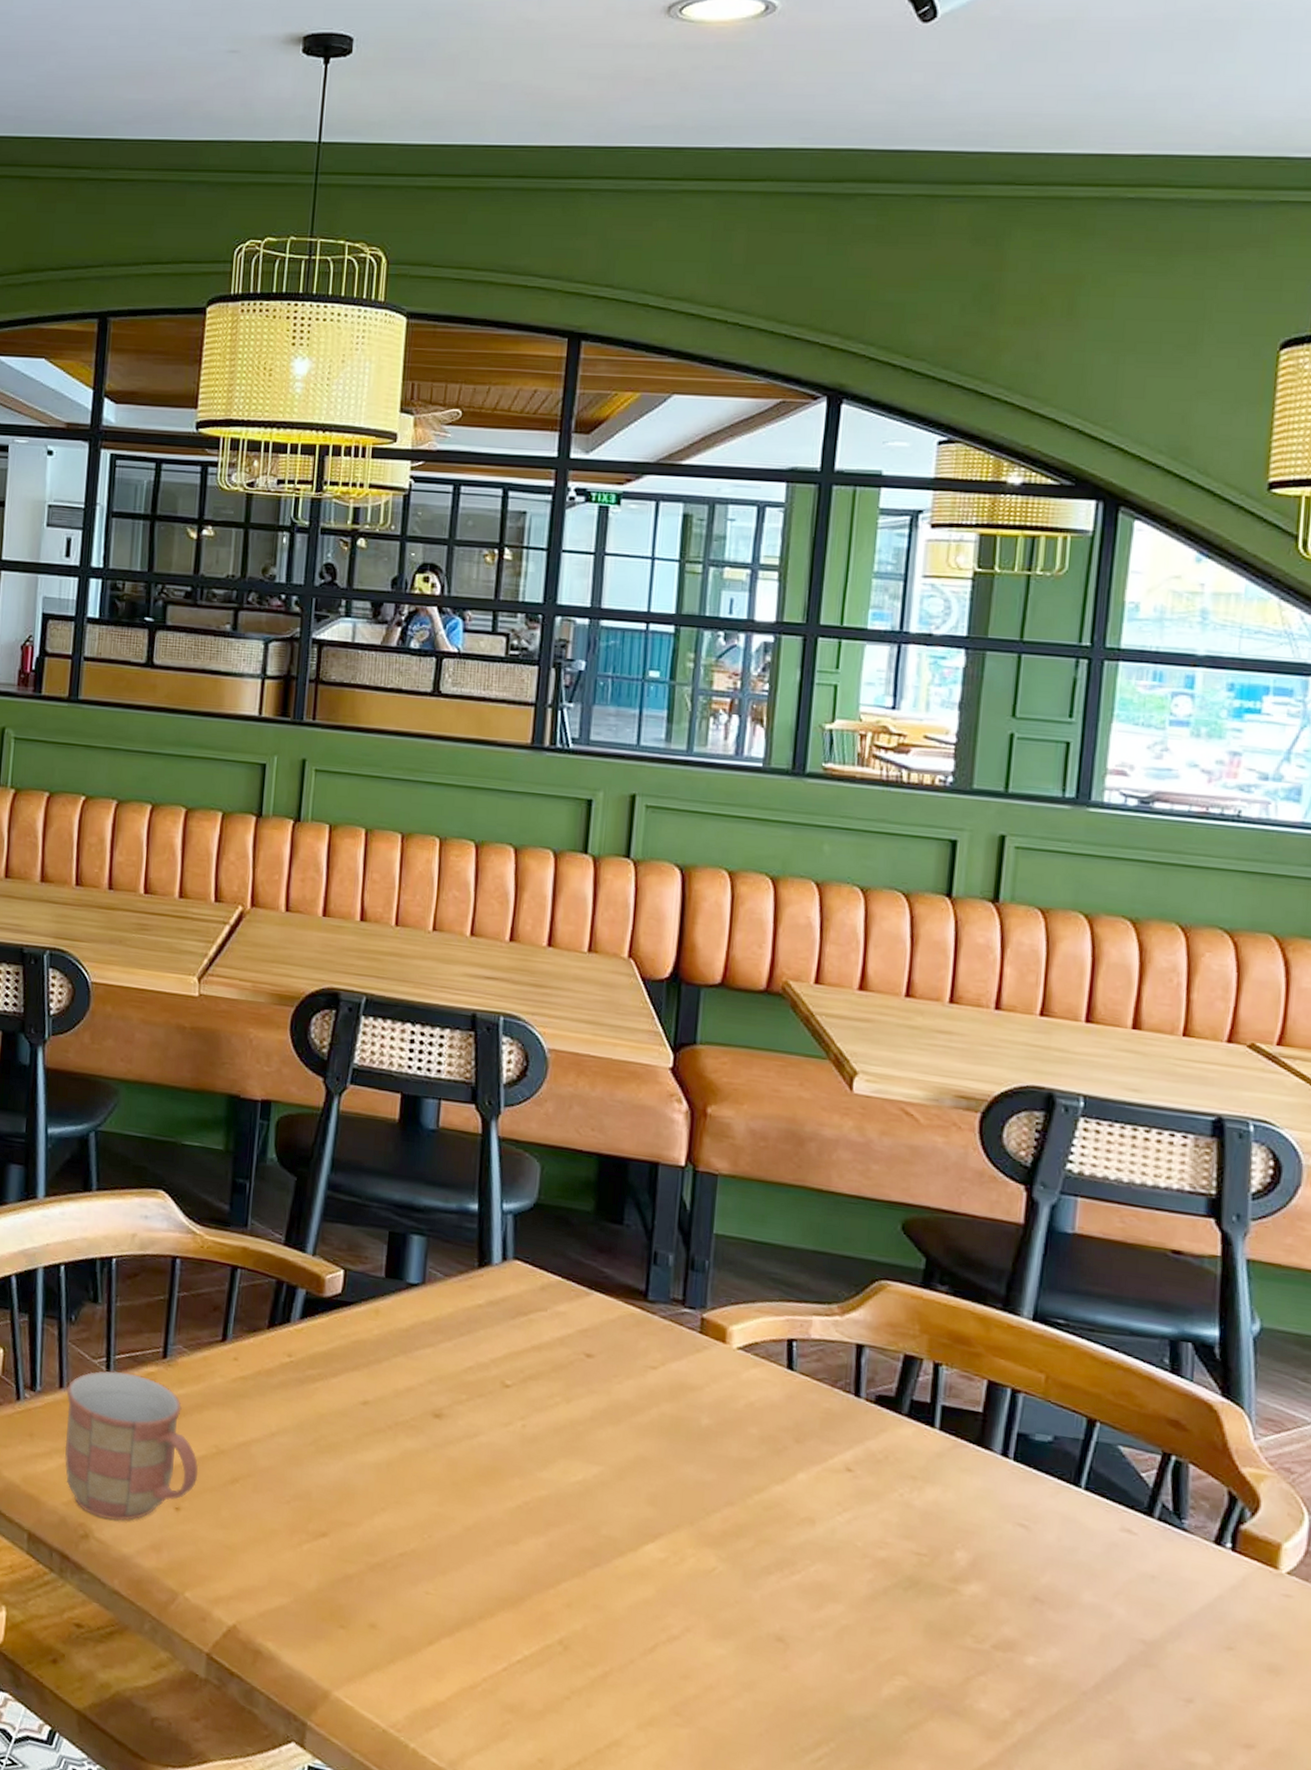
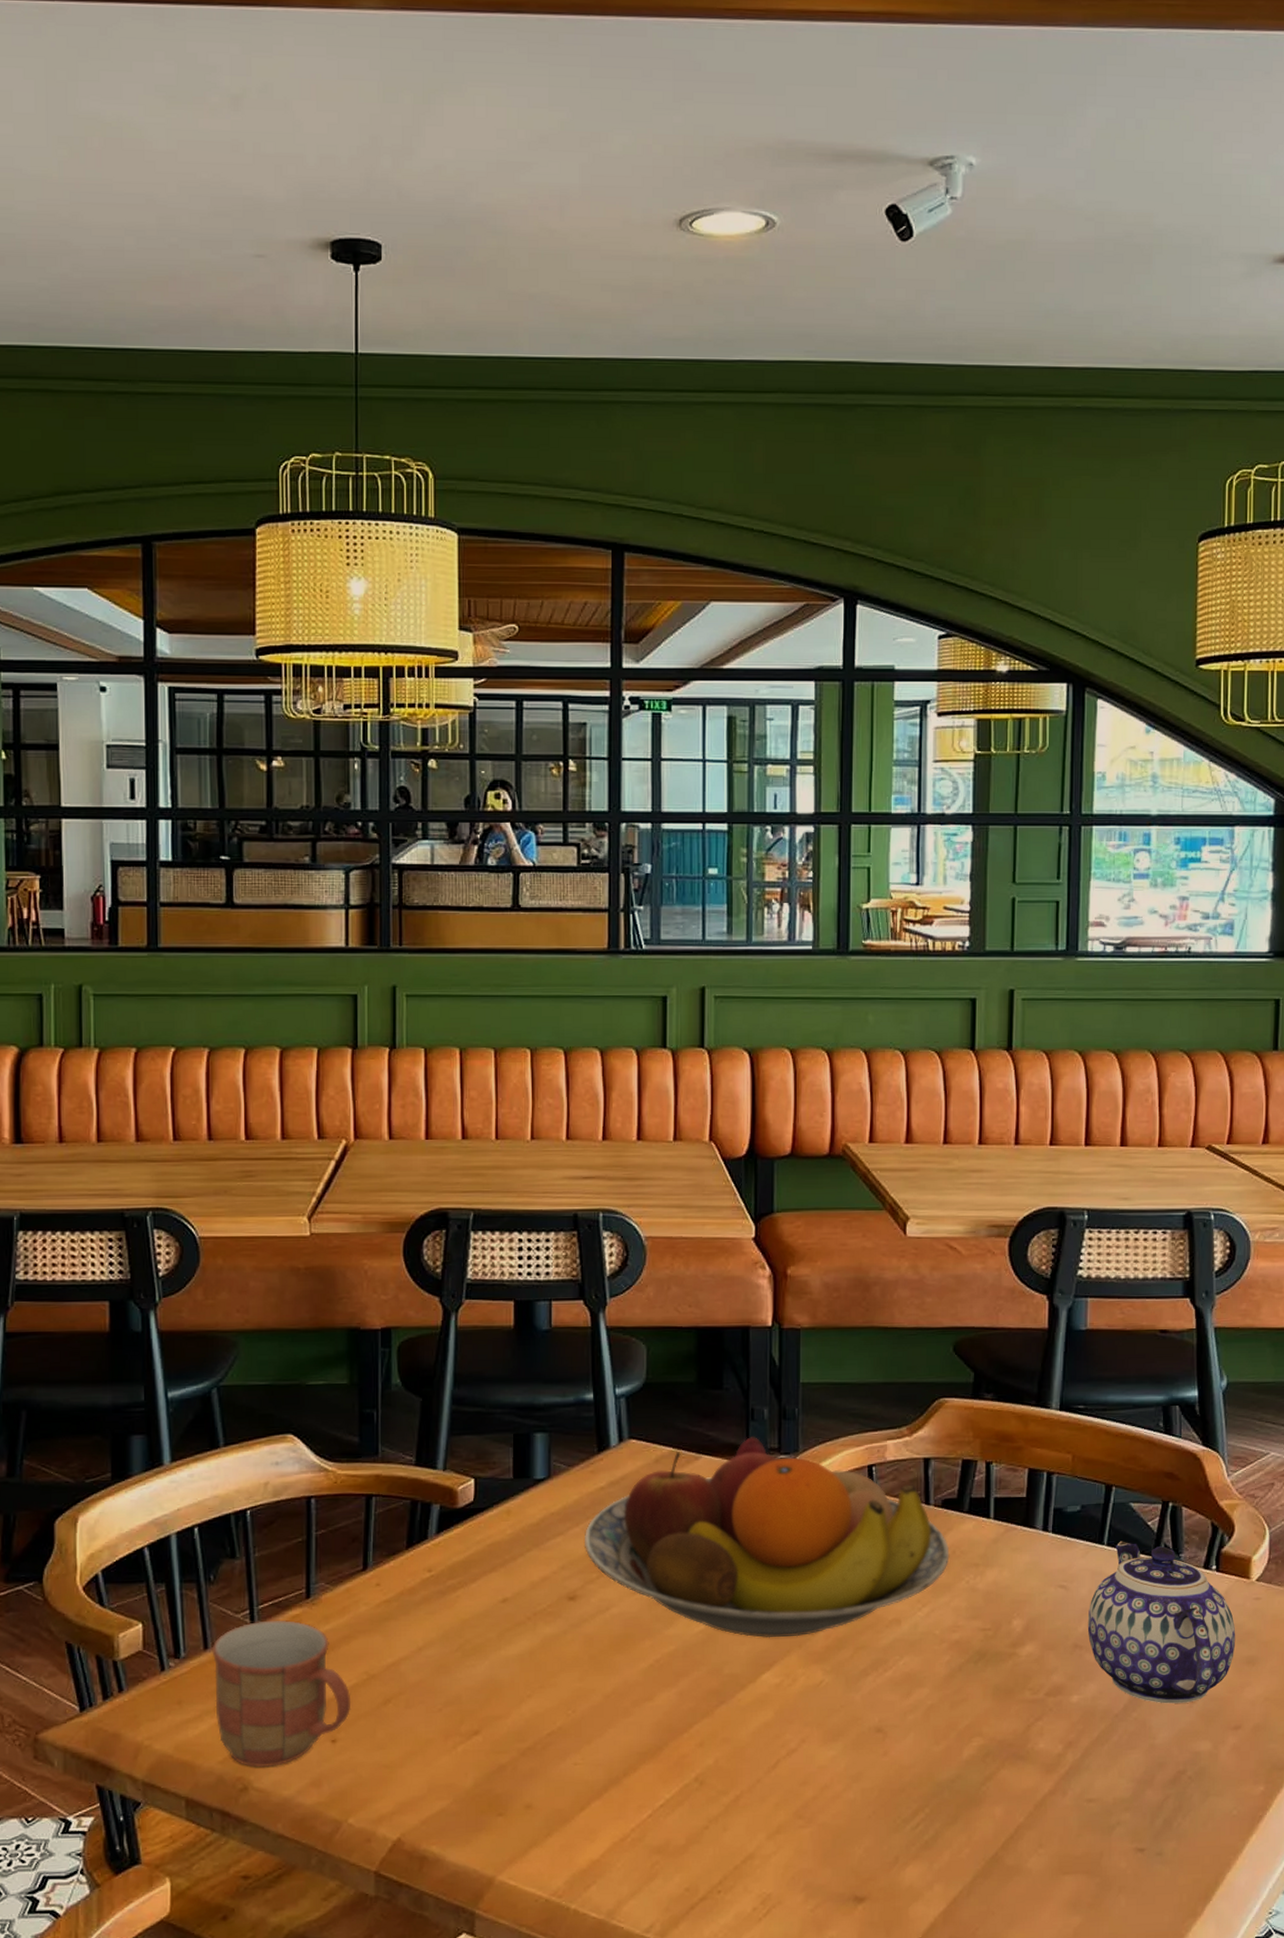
fruit bowl: none [455,1282,881,1514] -> present [583,1437,950,1638]
teapot: none [1052,1488,1255,1701] -> present [1087,1541,1236,1704]

